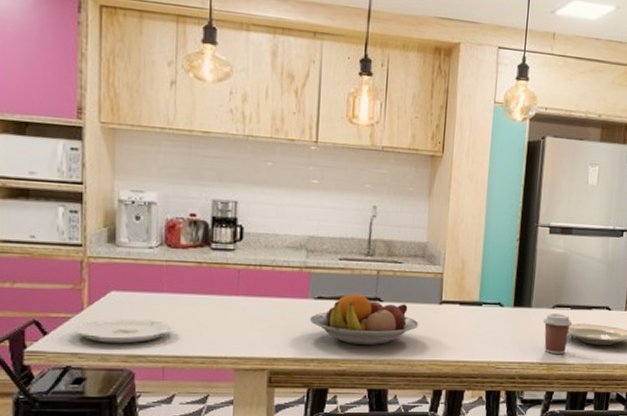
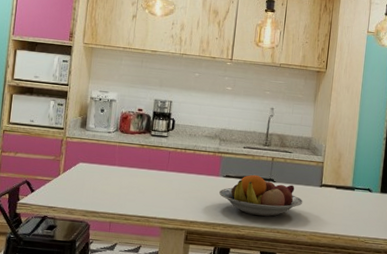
plate: present [73,319,173,344] -> none [51,183,120,202]

